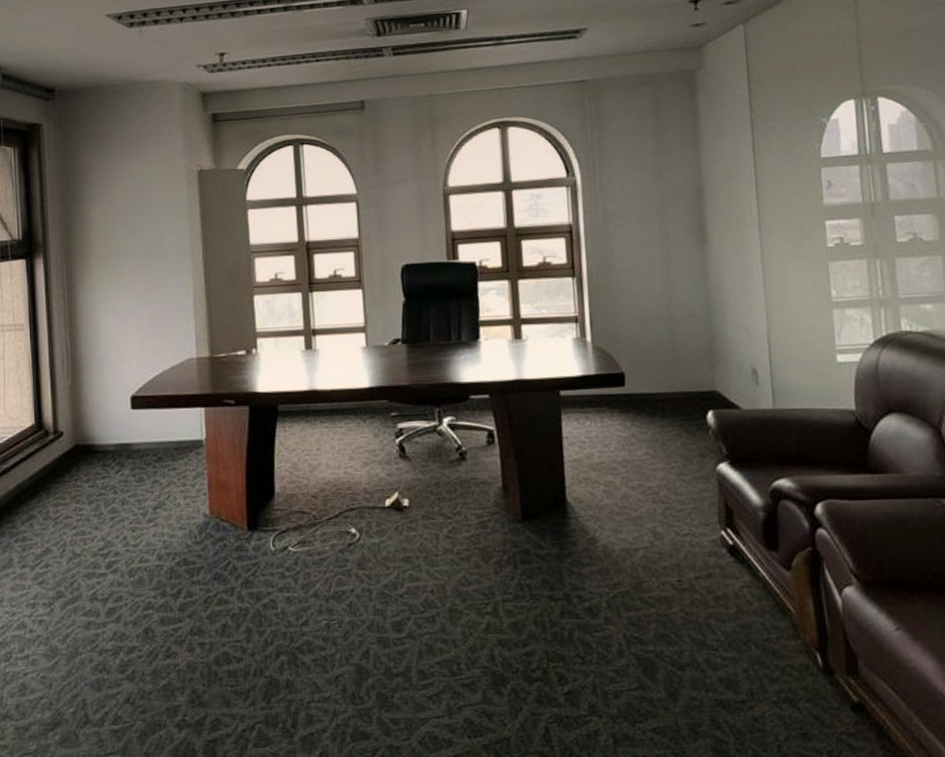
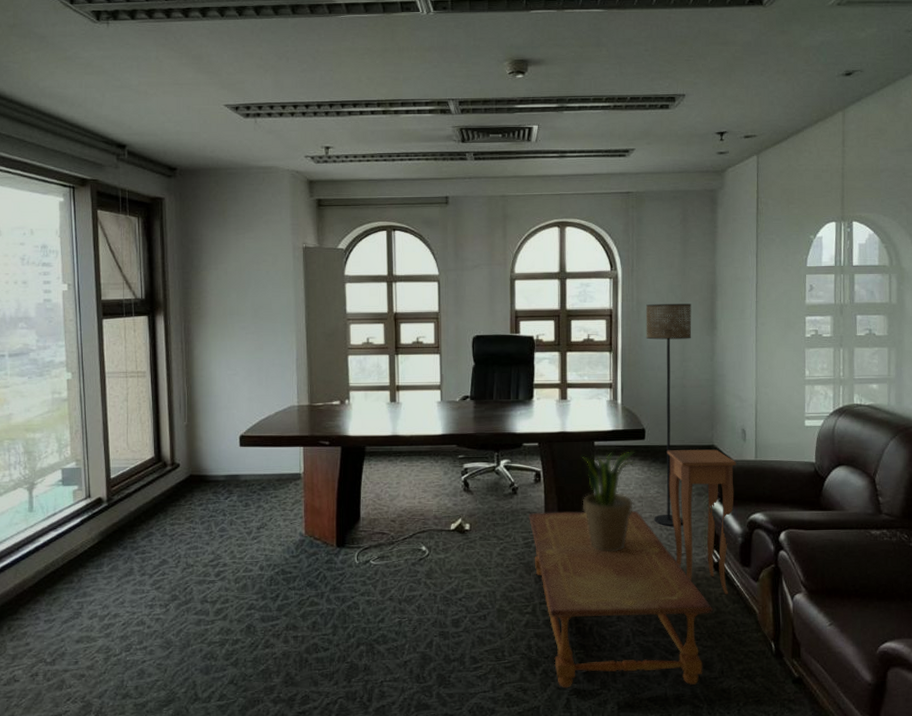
coffee table: none [481,477,734,714] -> present [528,510,714,689]
potted plant: none [543,401,618,533] -> present [580,451,638,552]
floor lamp: none [614,212,683,497] -> present [645,304,692,526]
side table: none [654,396,751,589] -> present [667,449,737,595]

